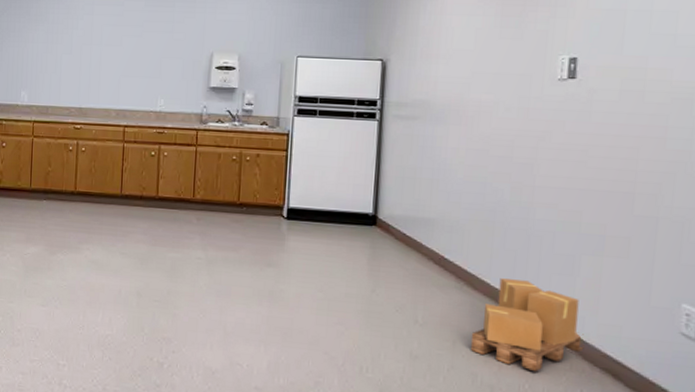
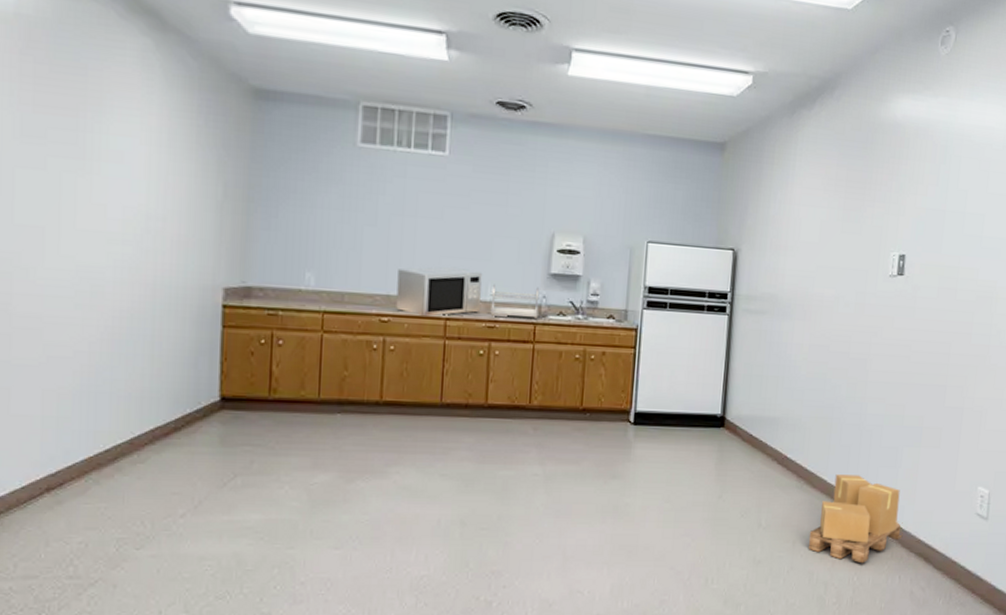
microwave: none [86,84,154,124] -> present [396,267,483,317]
dish rack: none [160,97,201,125] -> present [490,284,540,319]

